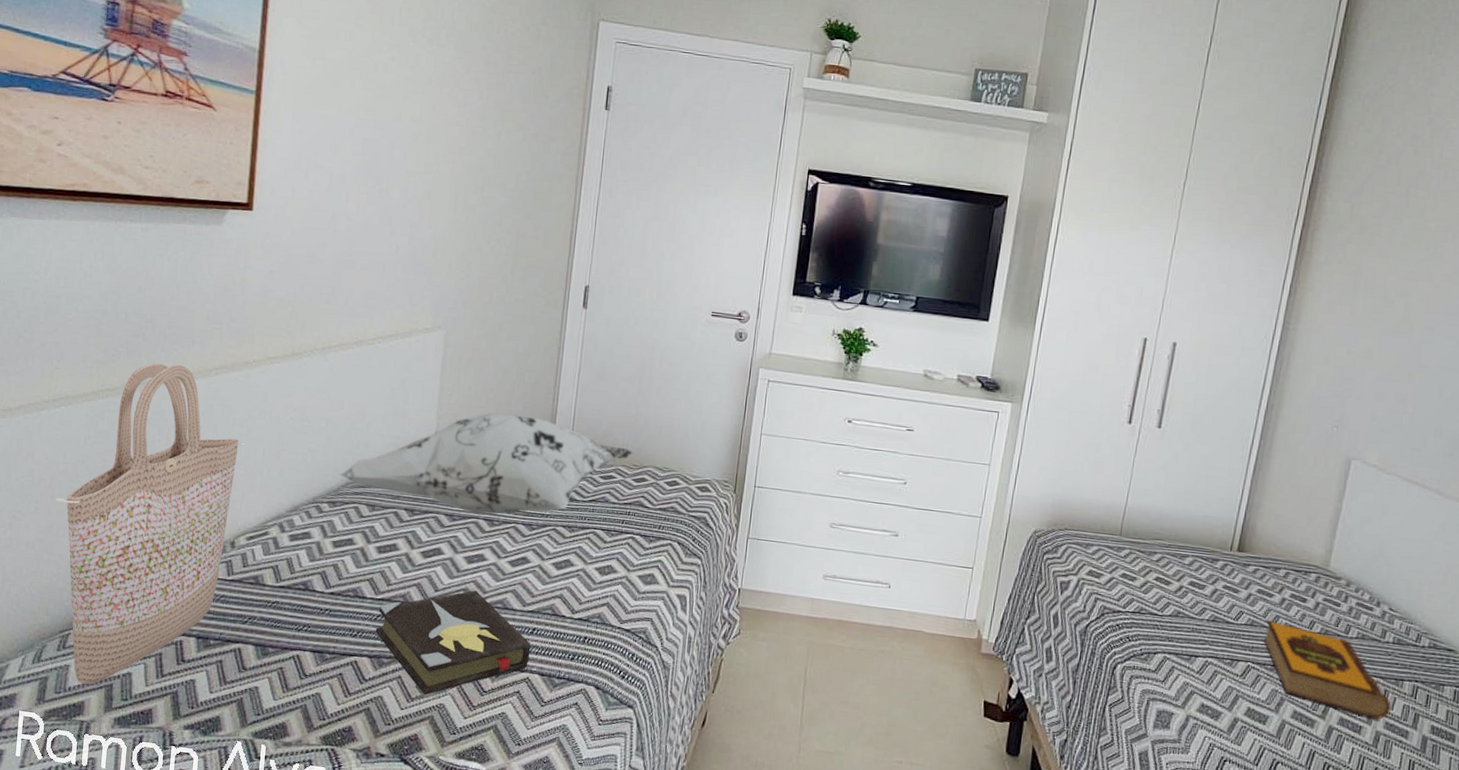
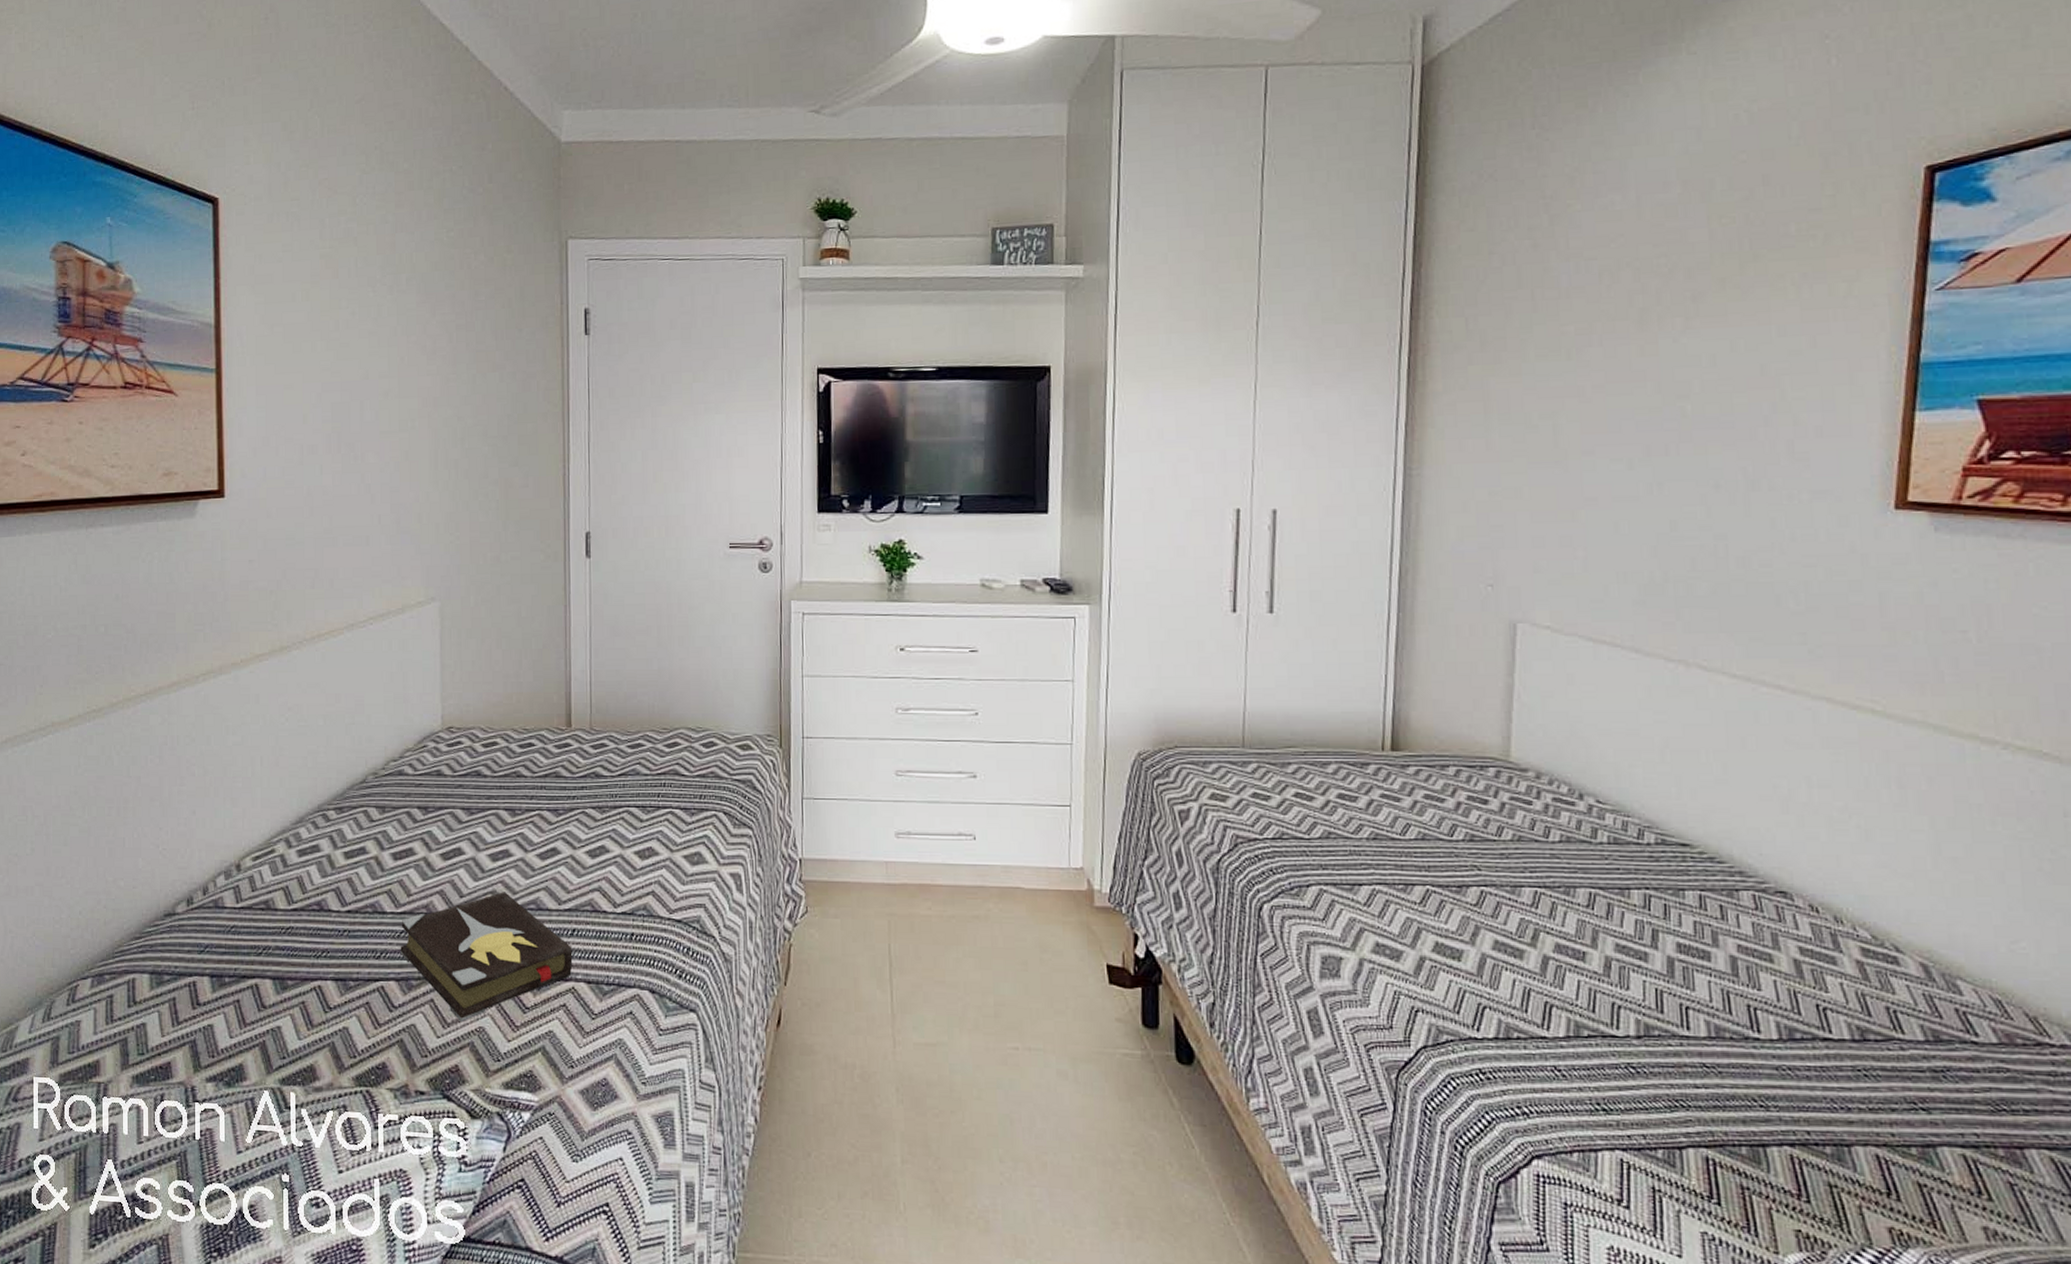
shopping bag: present [55,363,246,685] -> none [50,675,241,1041]
decorative pillow: present [337,412,633,515] -> none [341,687,660,805]
hardback book: present [1263,620,1391,720] -> none [1440,831,1620,942]

